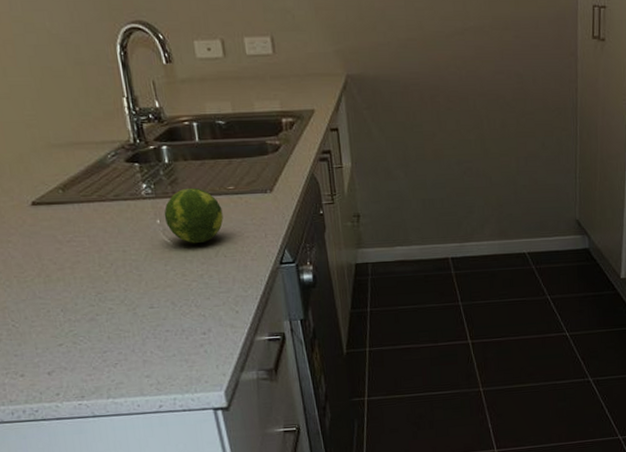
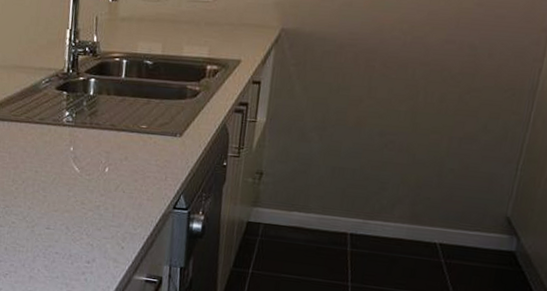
fruit: present [164,187,224,244] -> none [78,121,131,176]

